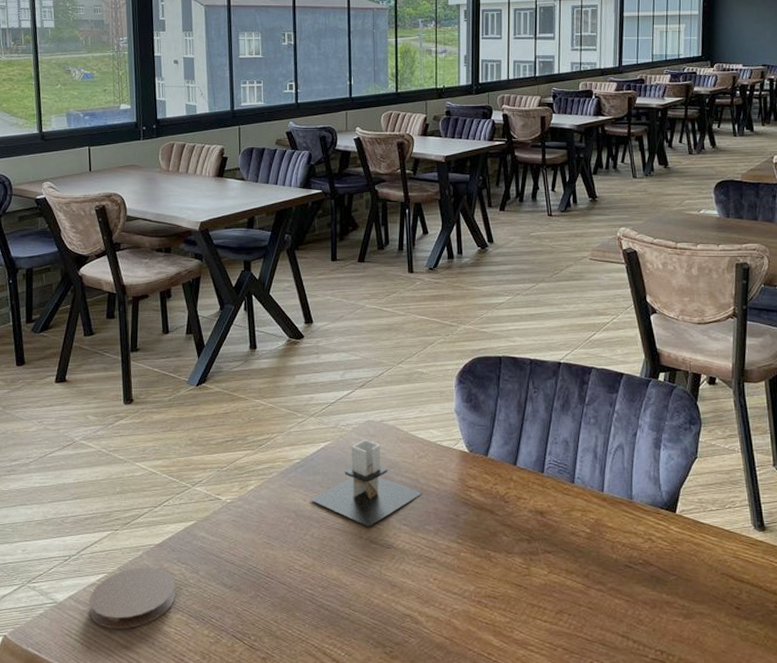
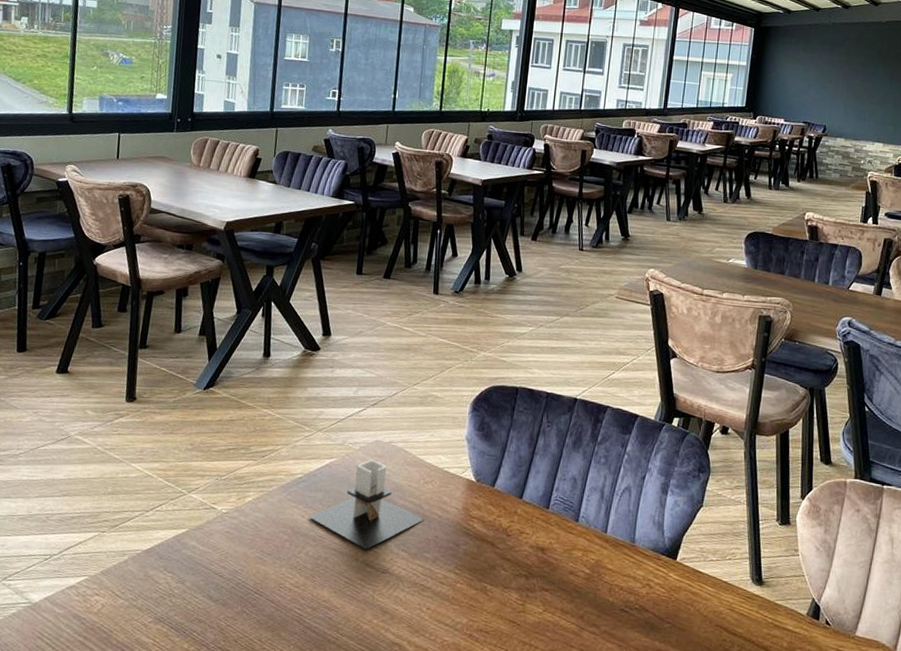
coaster: present [89,567,175,630] -> none [65,572,160,636]

